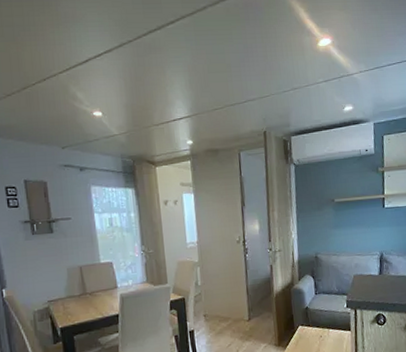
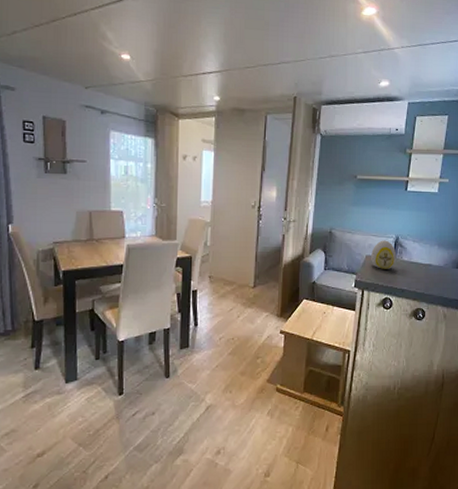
decorative egg: none [358,258,384,287] -> present [371,240,397,269]

